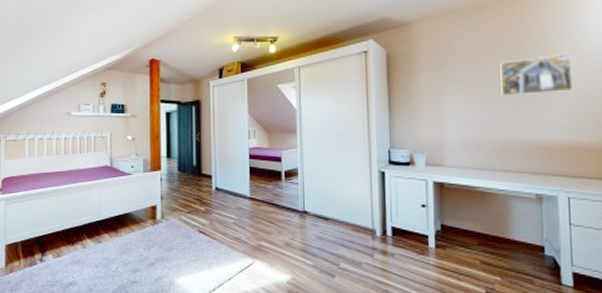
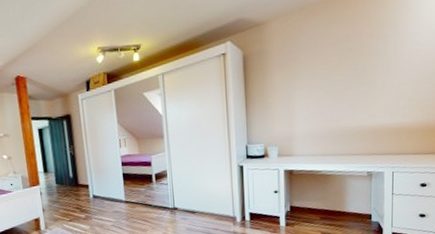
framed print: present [500,53,573,96] -> none [343,42,403,88]

